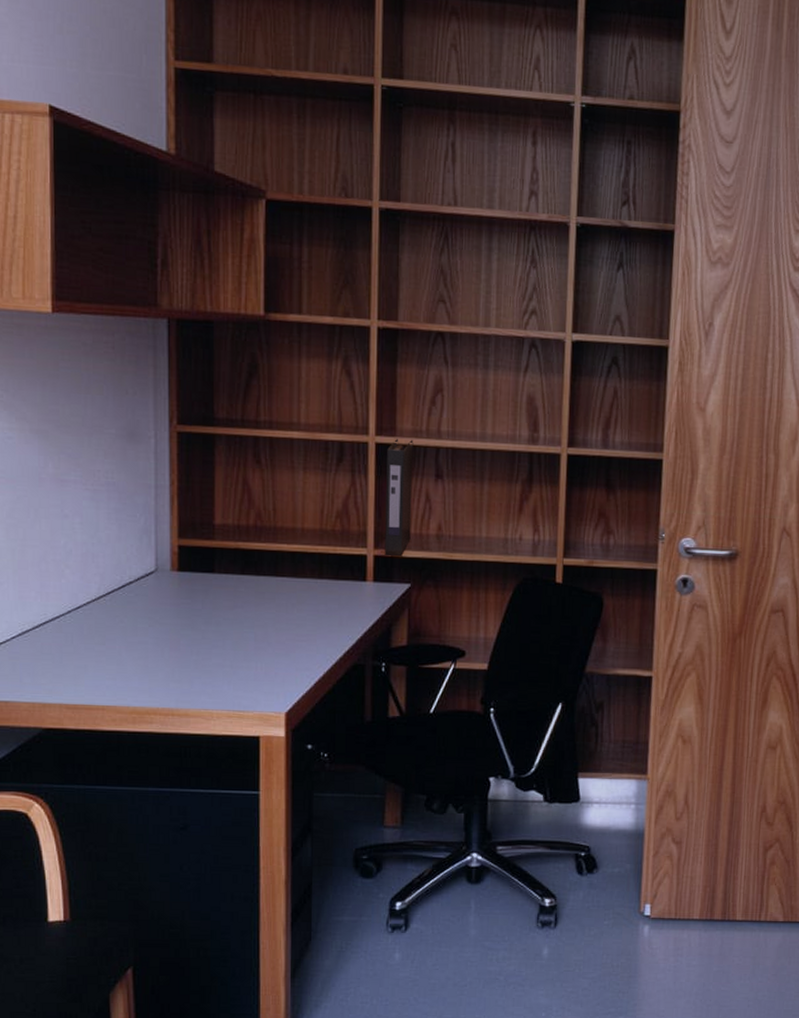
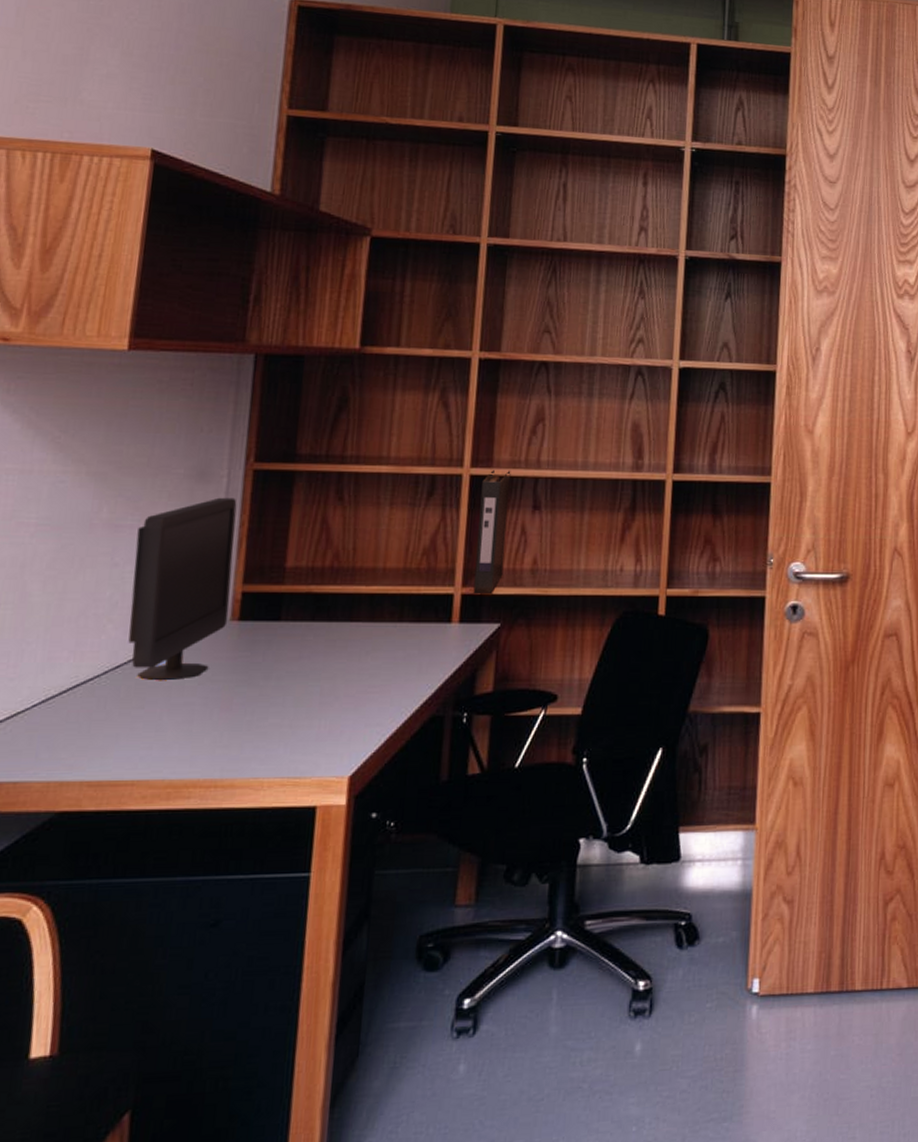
computer monitor: none [81,457,168,621] -> present [128,497,237,680]

